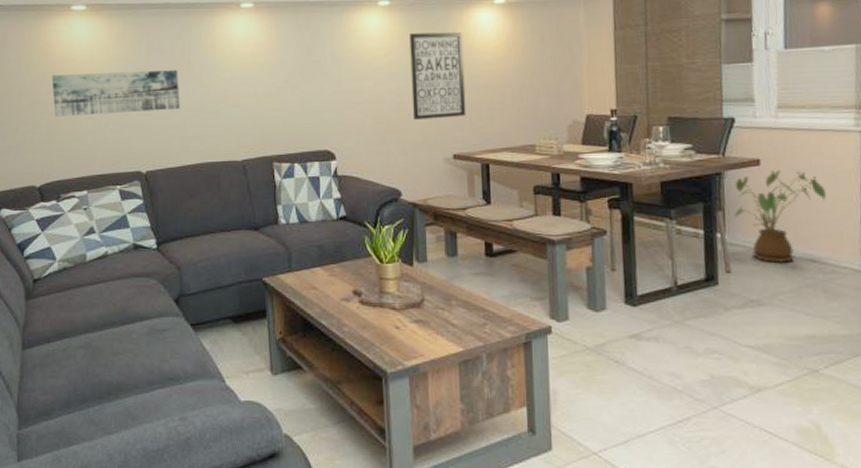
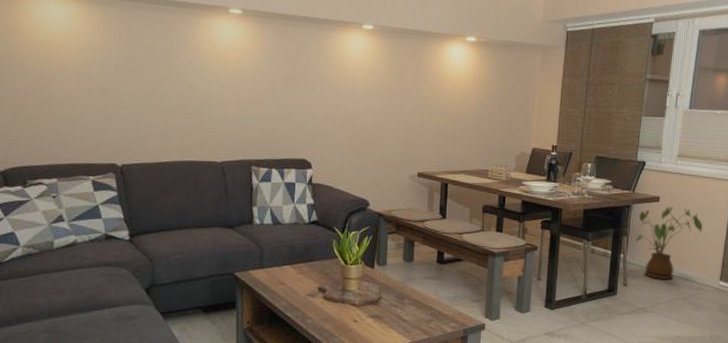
wall art: present [52,70,180,117] -> none [20,57,161,106]
wall art: present [410,31,466,121] -> none [385,59,437,140]

